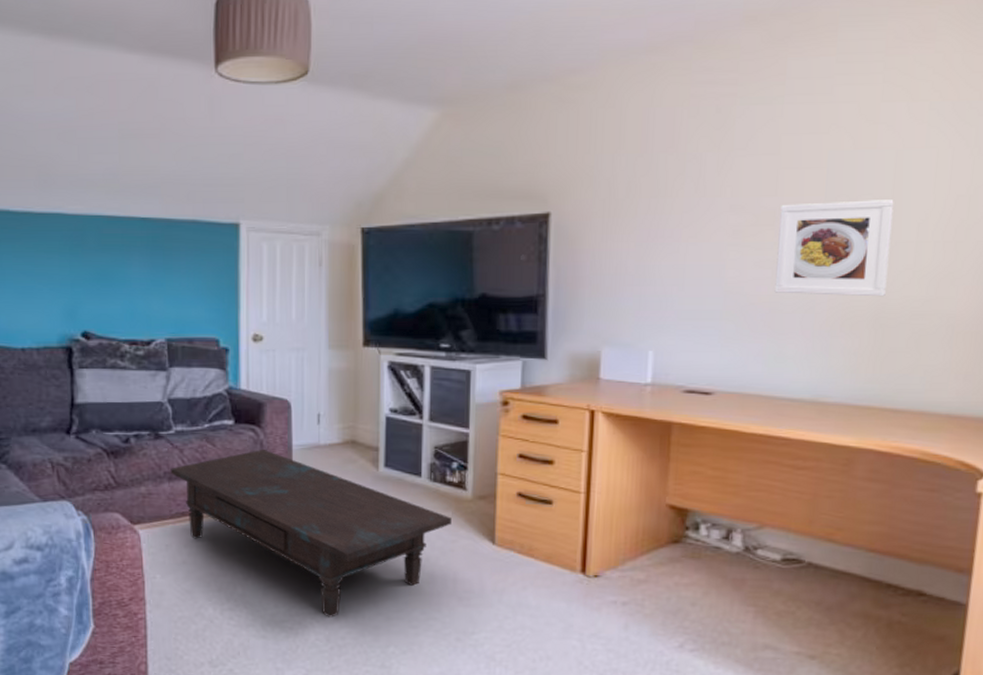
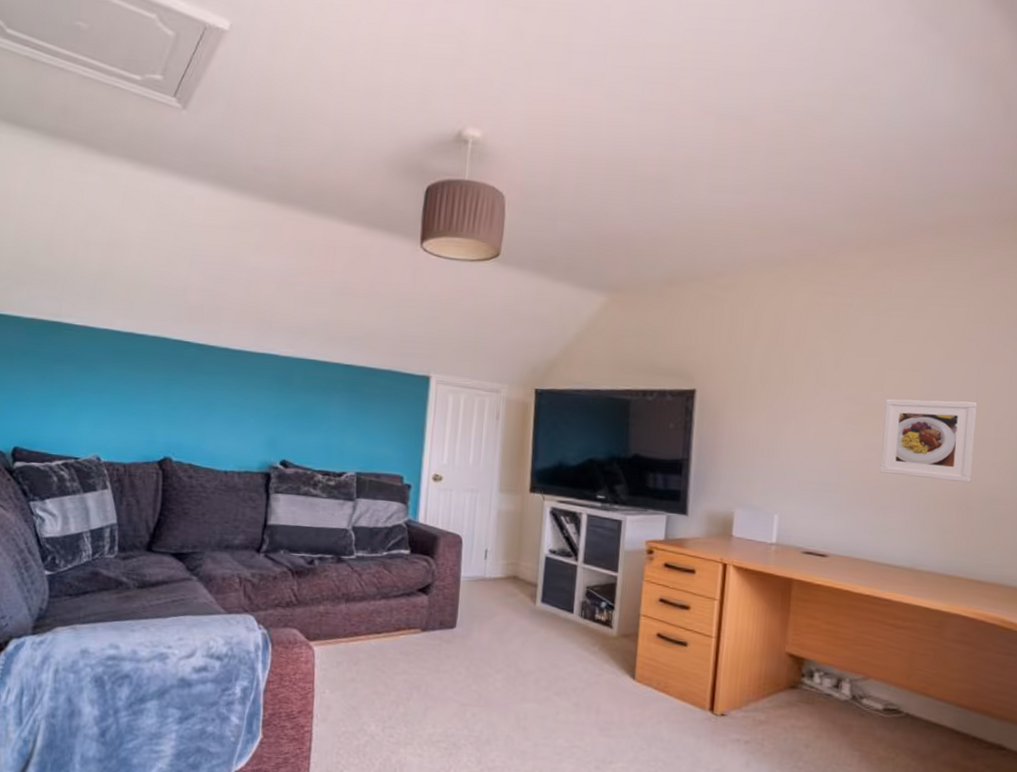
coffee table: present [170,449,452,618] -> none [348,578,598,740]

